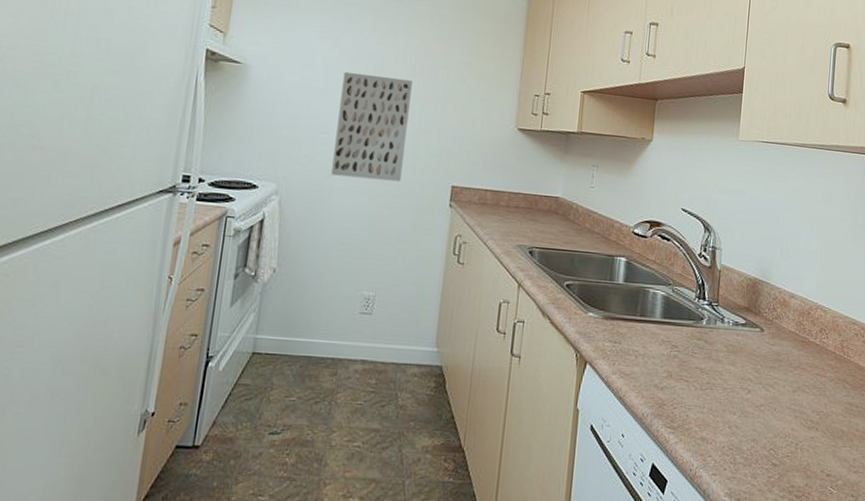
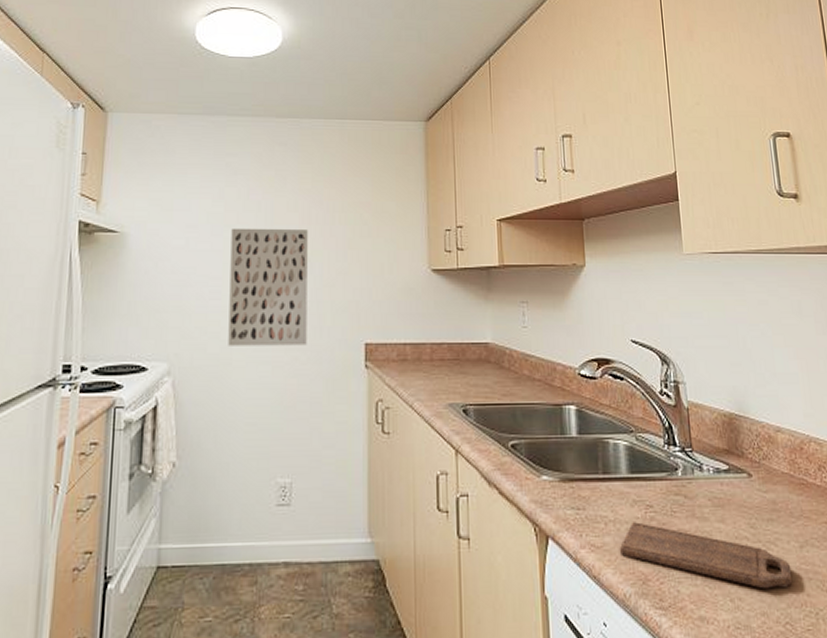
cutting board: none [644,358,783,421] -> present [619,522,793,589]

